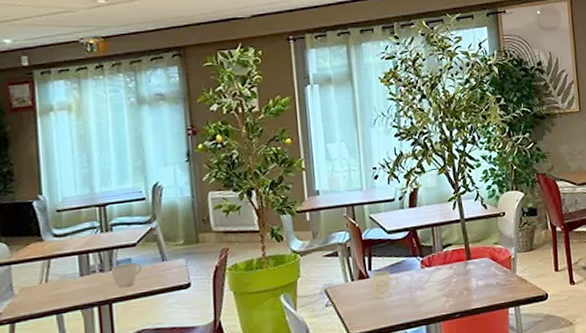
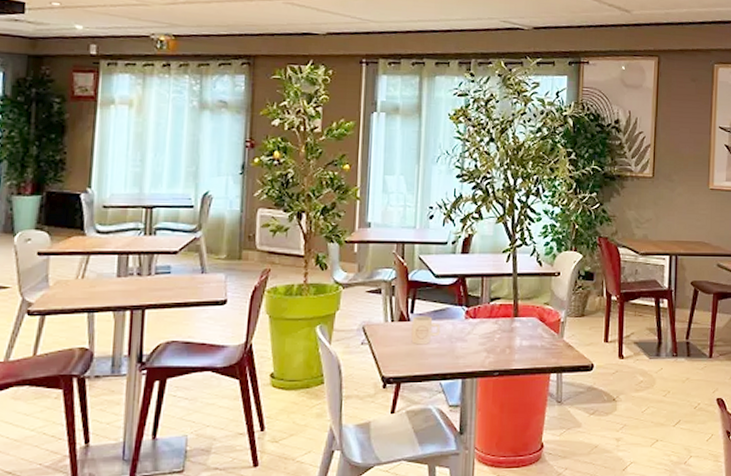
cup: present [110,262,143,288] -> none [148,270,181,295]

